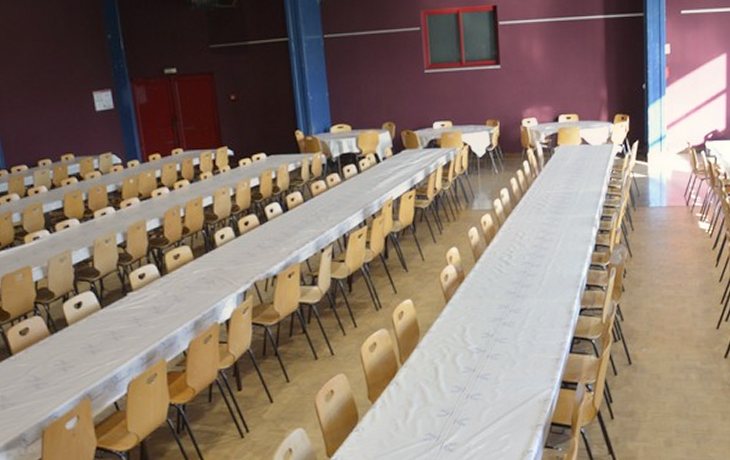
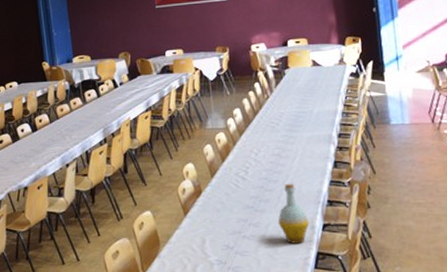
bottle: none [538,267,568,329] -> present [277,183,310,244]

